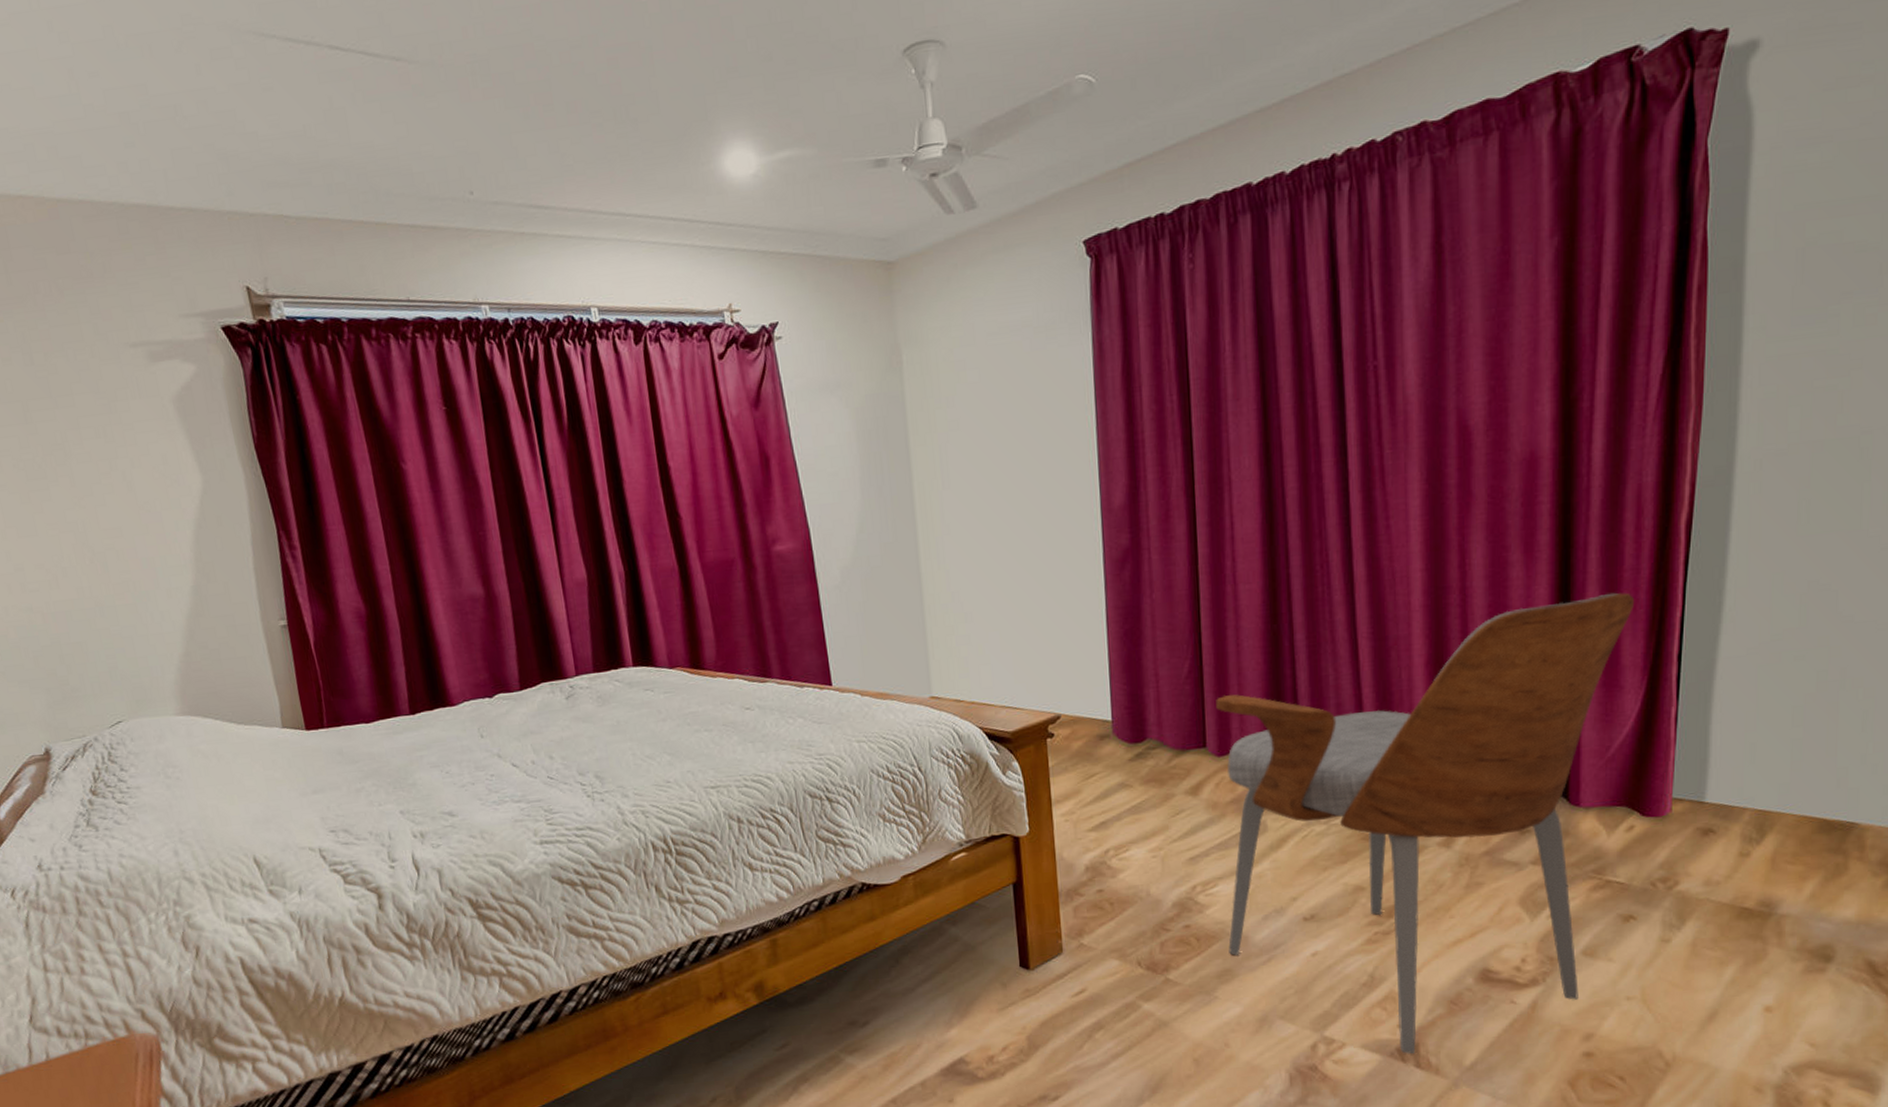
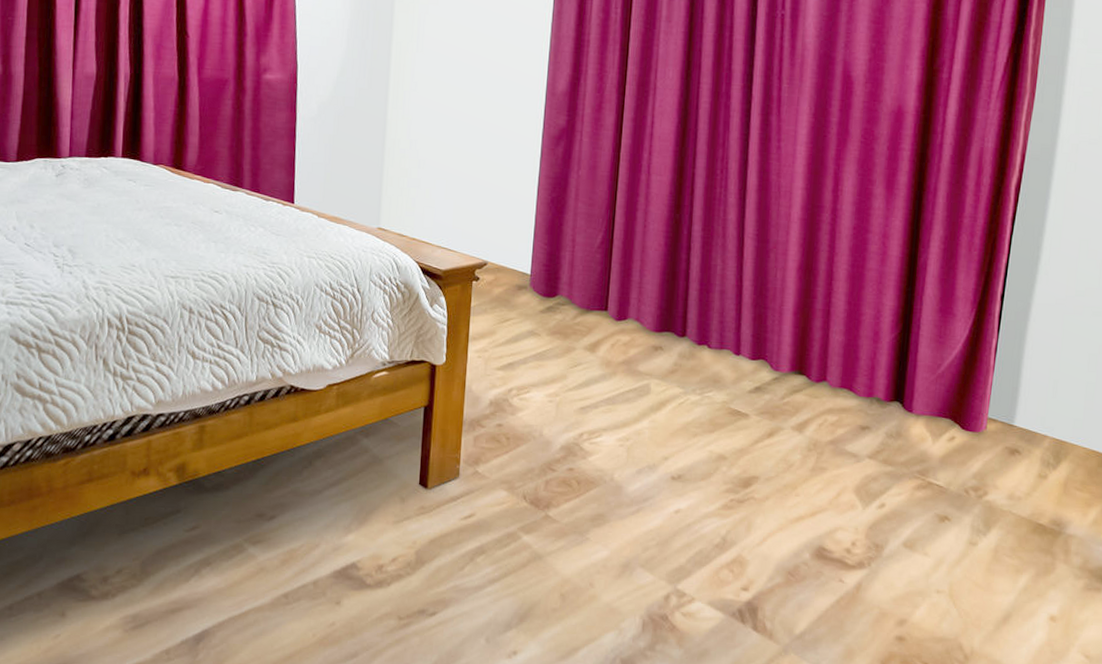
armchair: present [1216,592,1635,1054] -> none [604,234,971,617]

